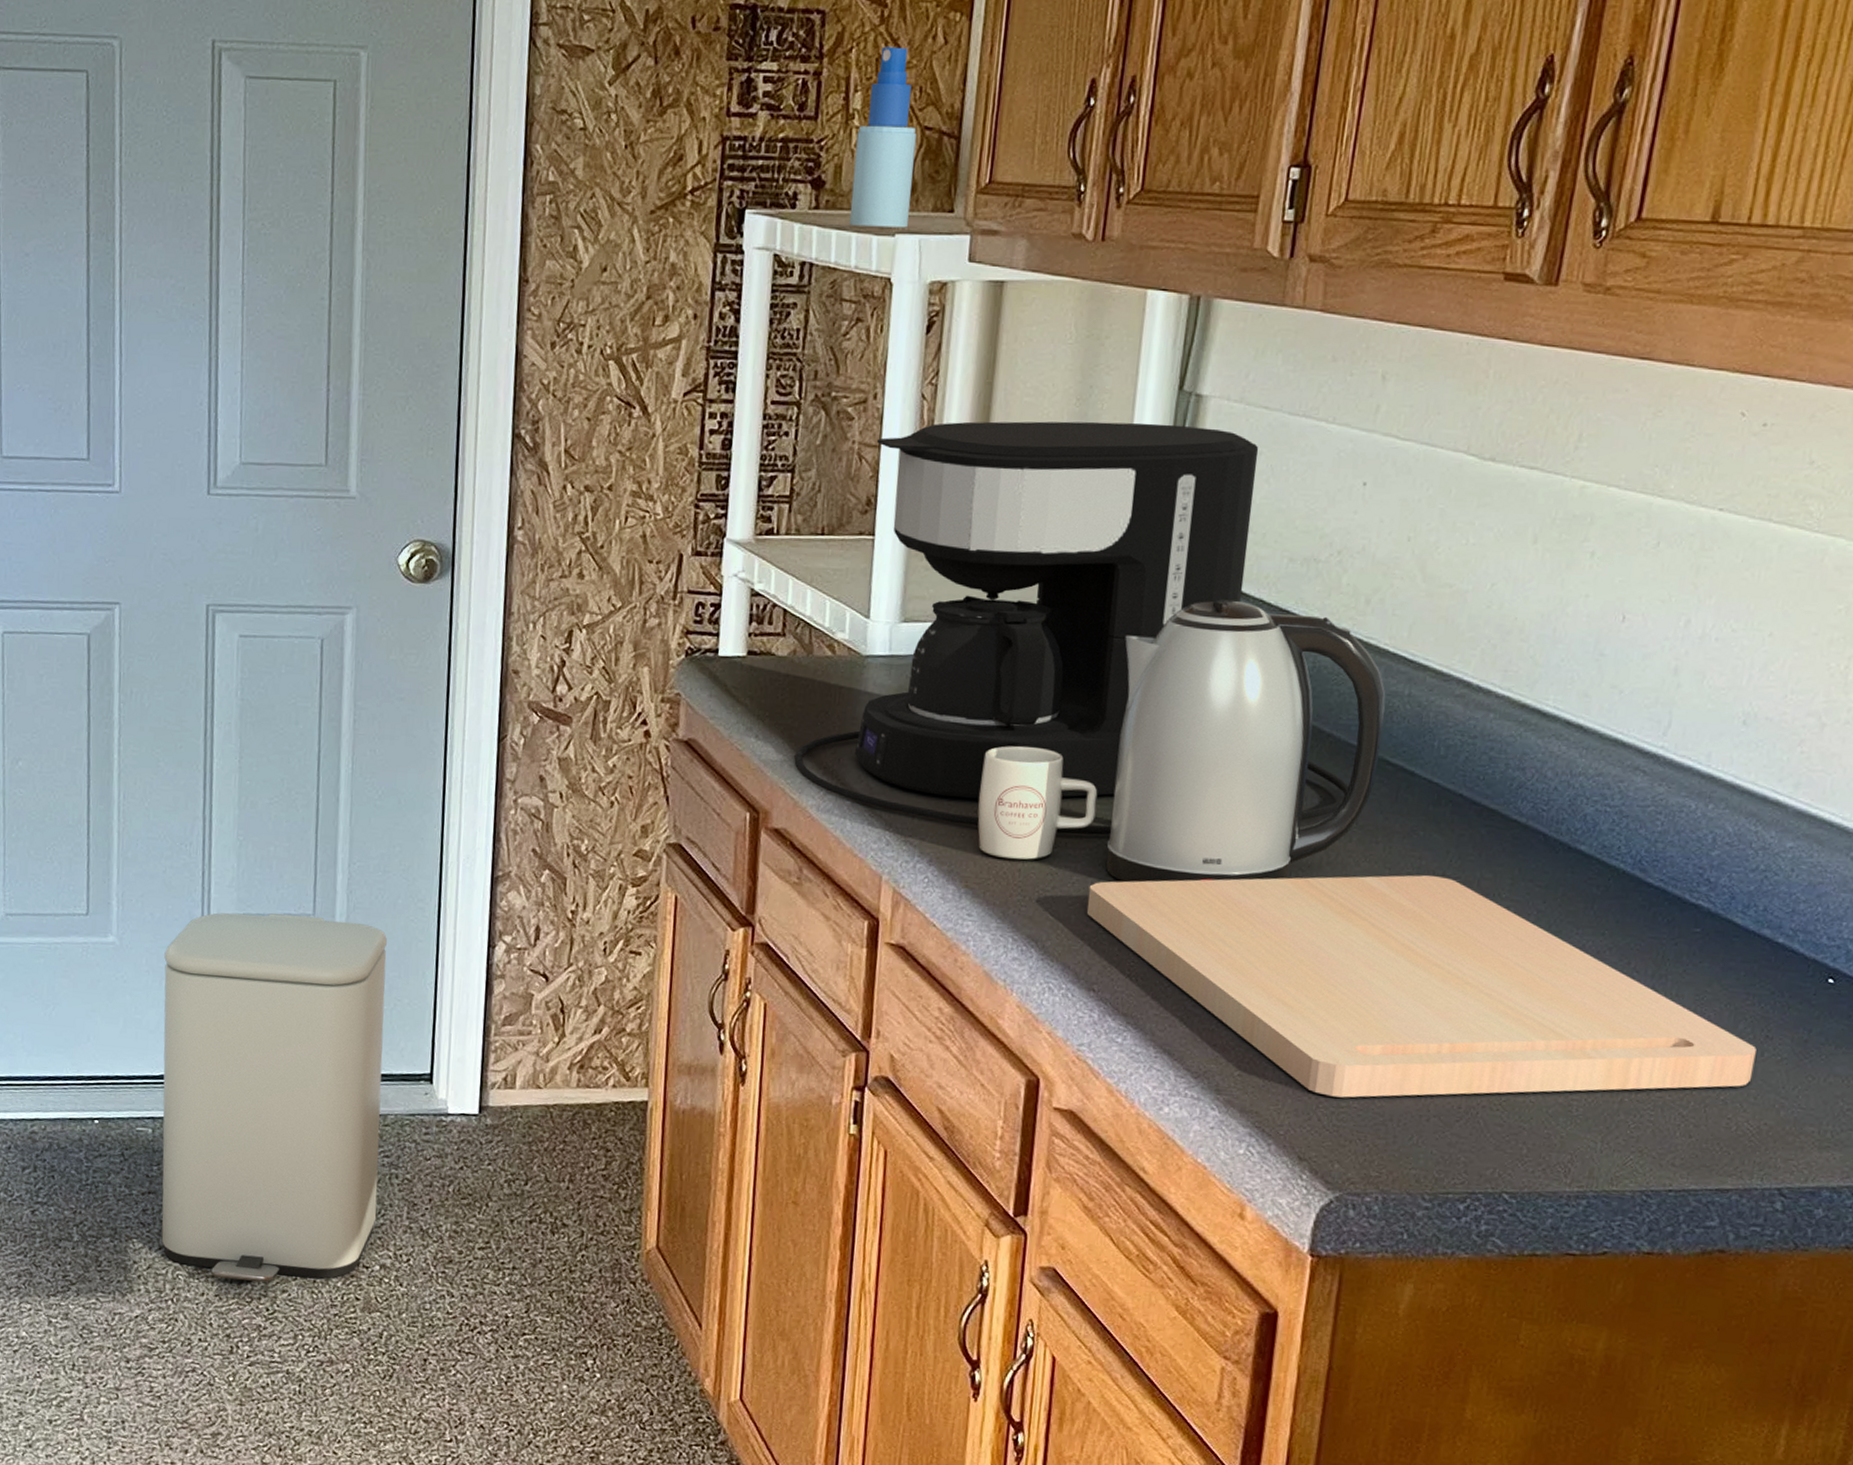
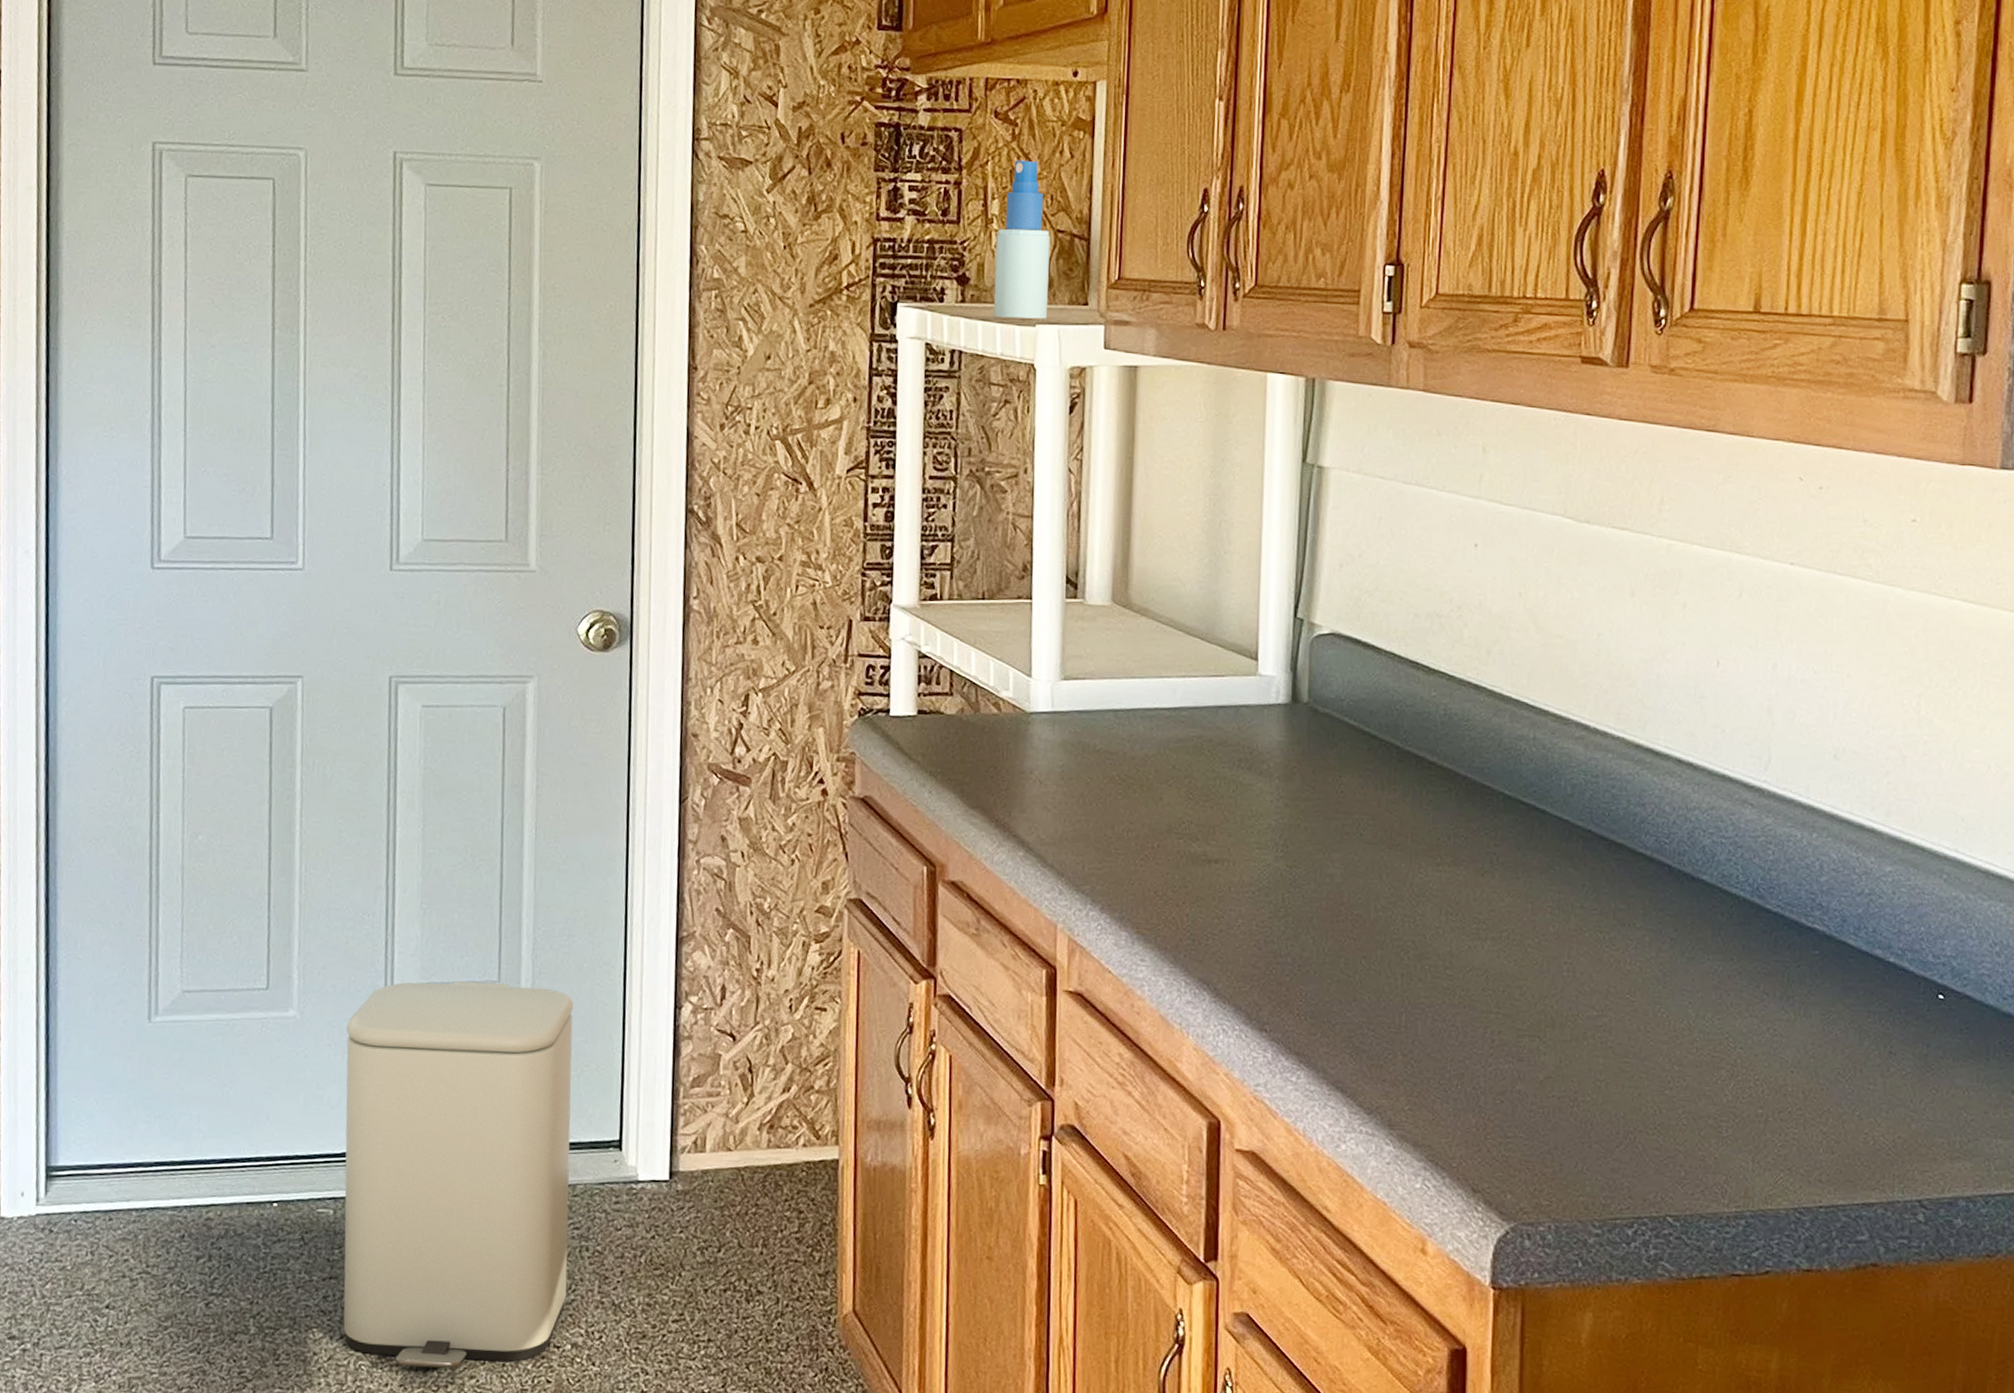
coffee maker: present [794,421,1350,836] -> none [967,491,1488,879]
mug: present [977,746,1098,860] -> none [1143,795,1256,905]
cutting board: present [1086,875,1757,1098] -> none [1253,908,1882,1128]
kettle: present [1106,599,1386,883] -> none [1267,653,1514,924]

